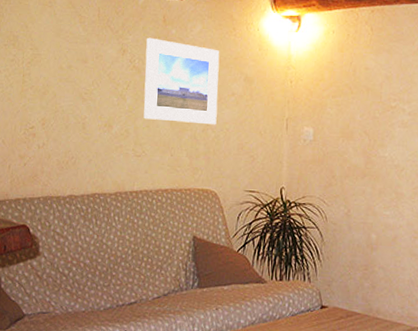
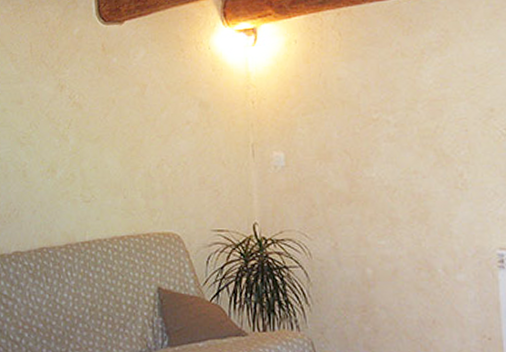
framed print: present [143,37,220,125] -> none [86,69,172,160]

